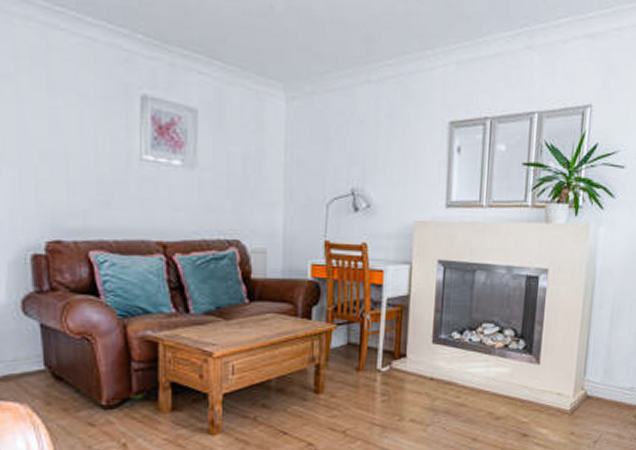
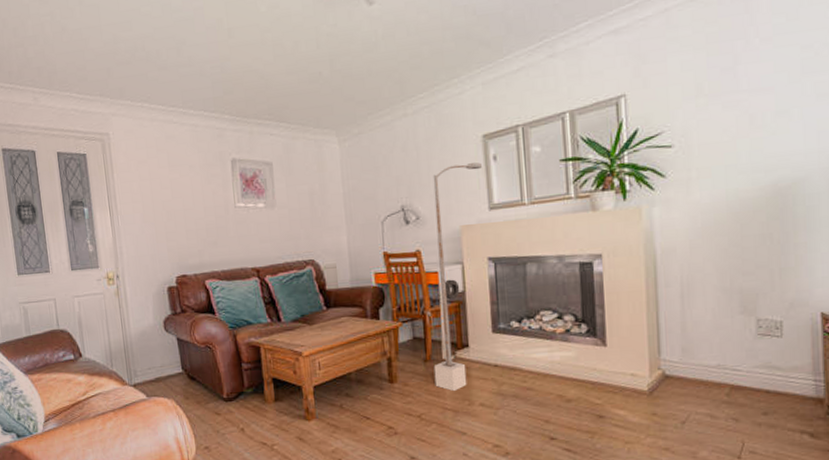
street lamp: none [365,150,446,406] -> present [433,162,483,392]

